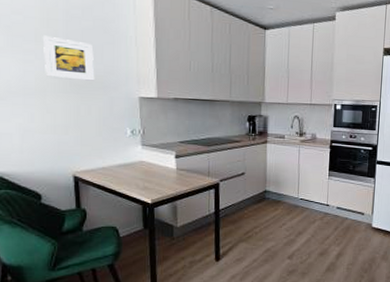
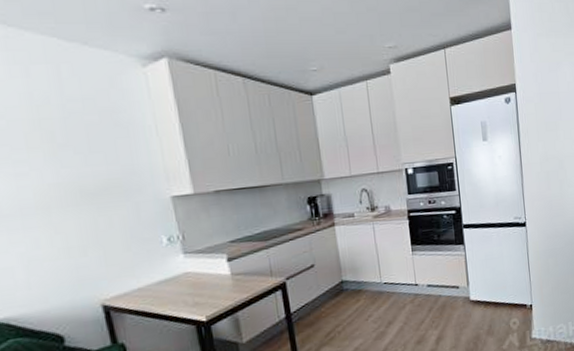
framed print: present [42,35,95,81] -> none [35,139,112,190]

